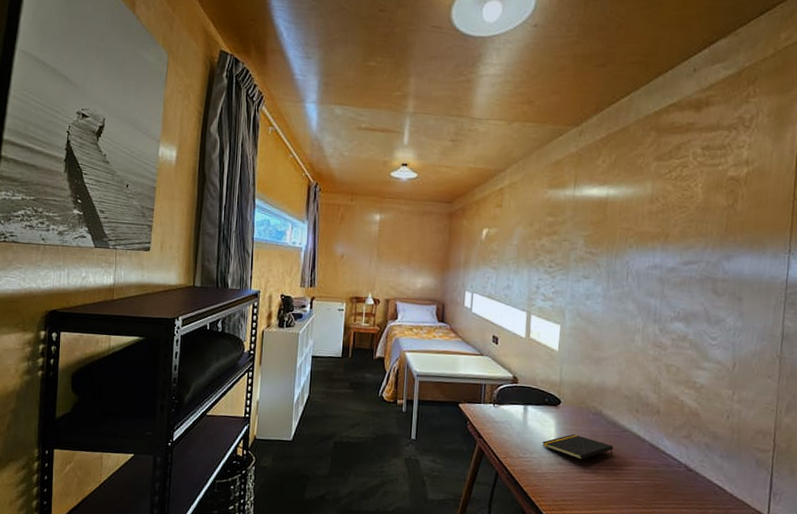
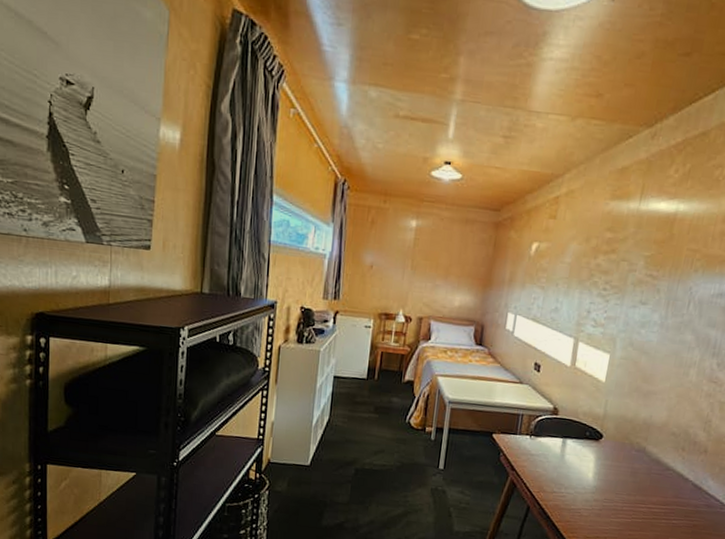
notepad: present [542,434,613,460] -> none [579,470,654,497]

